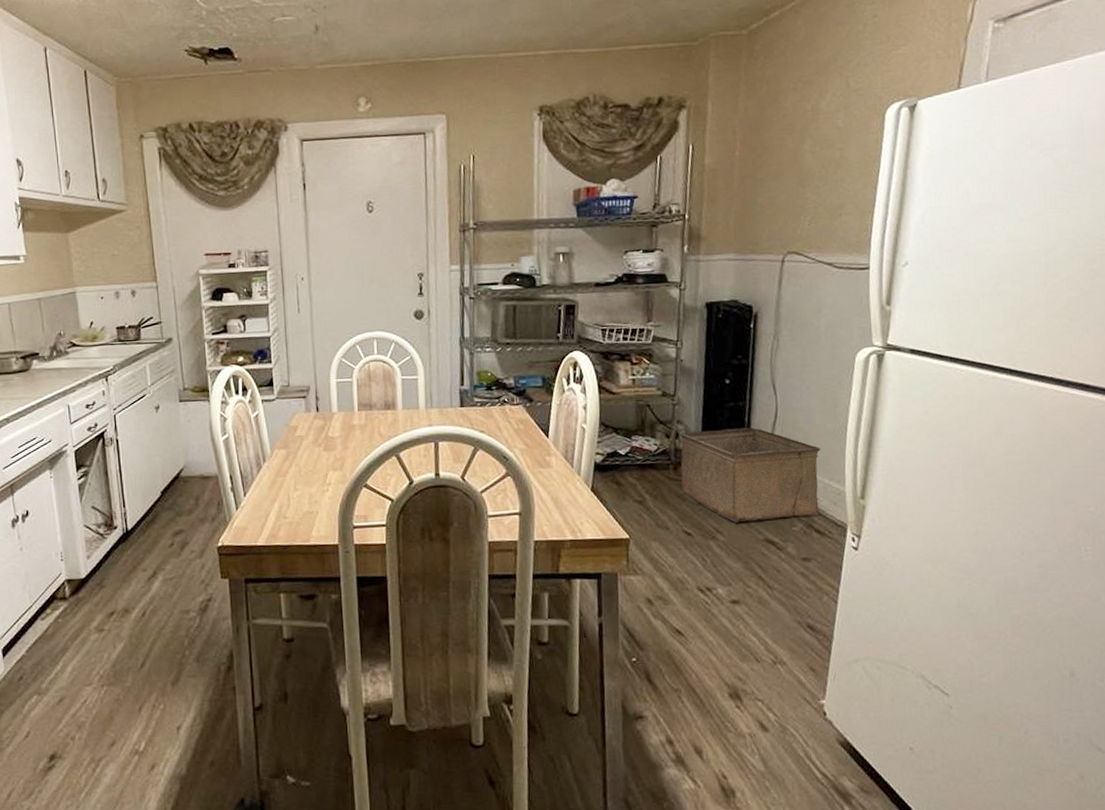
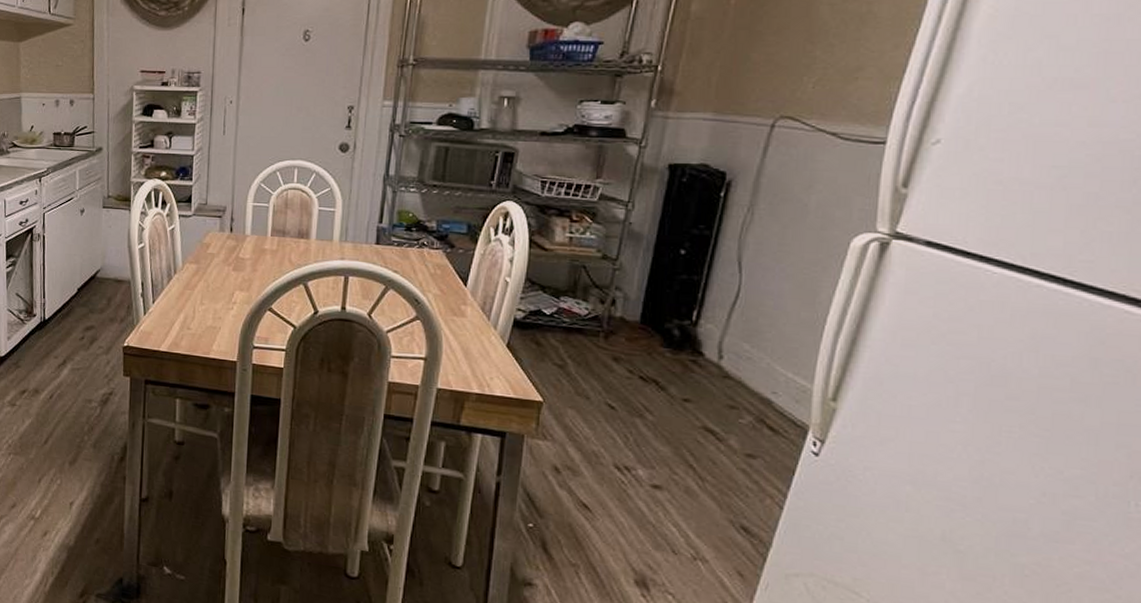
storage bin: present [679,428,821,523] -> none [611,300,789,411]

